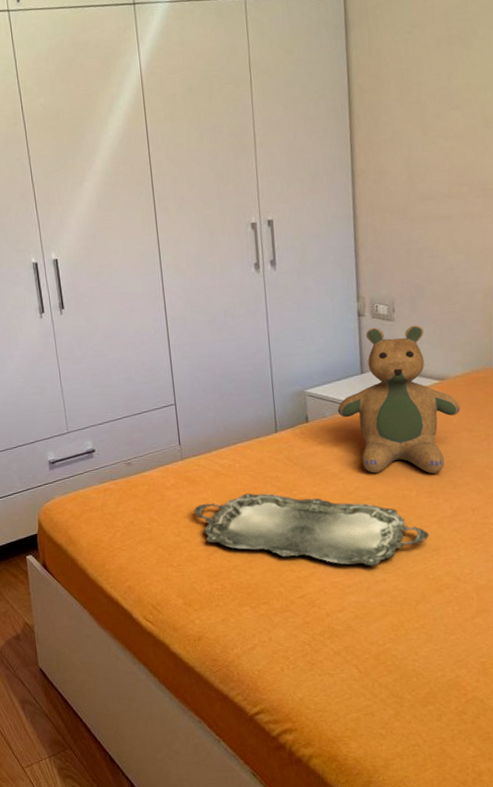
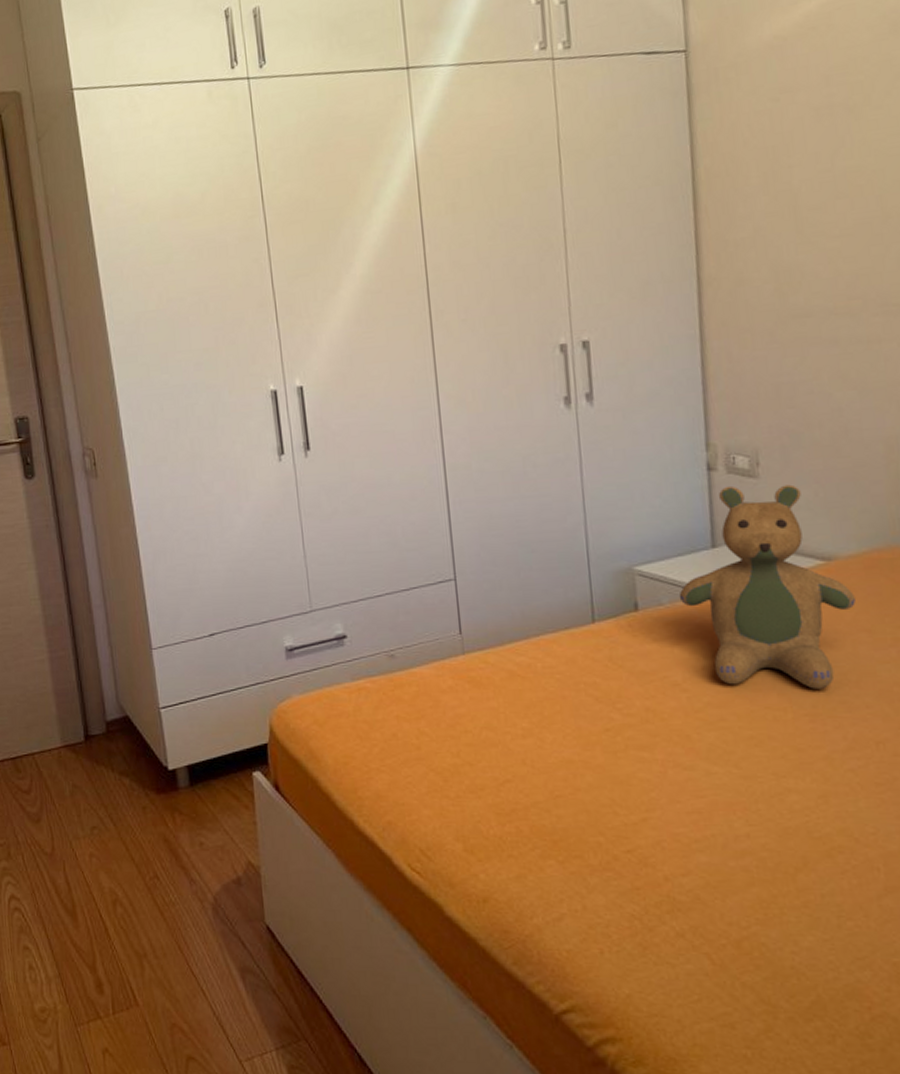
serving tray: present [194,493,430,566] -> none [479,703,813,815]

